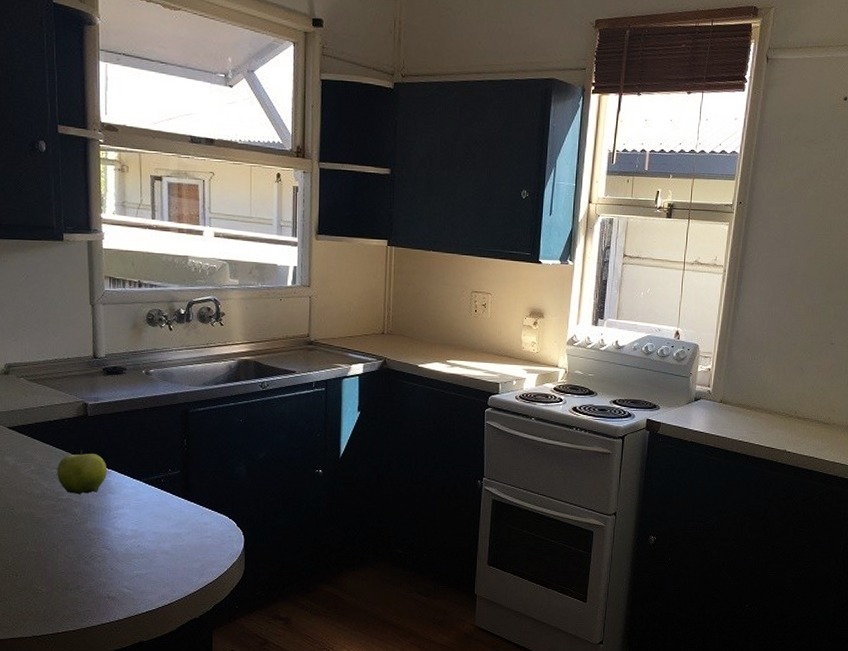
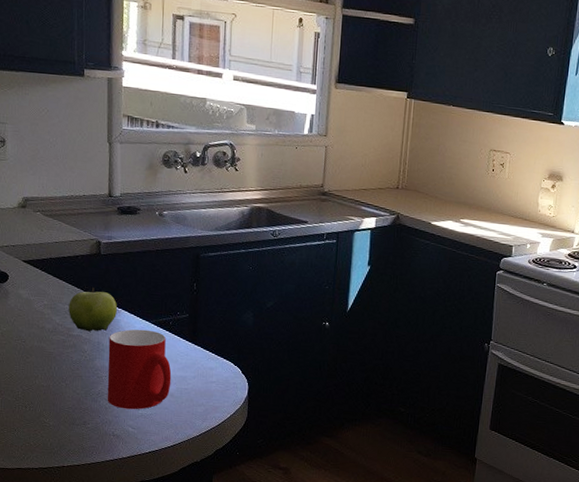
cup: none [99,488,166,570] -> present [107,329,172,410]

